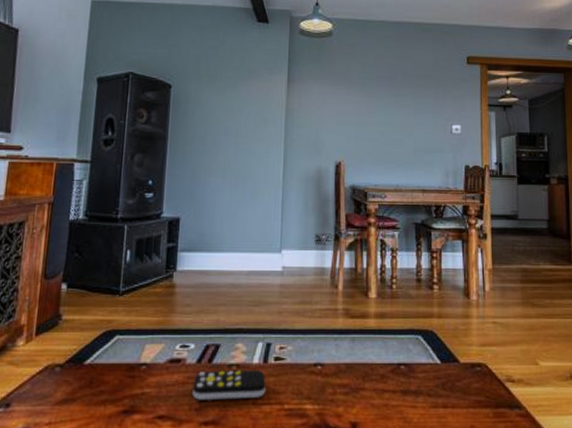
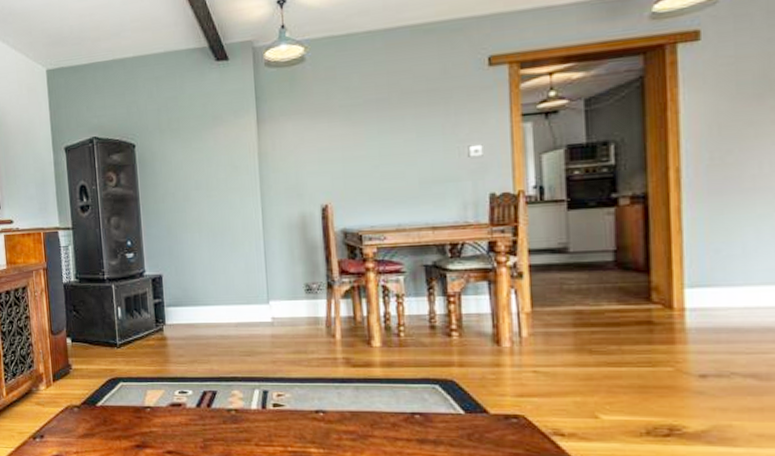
remote control: present [192,370,266,400] -> none [195,414,267,441]

